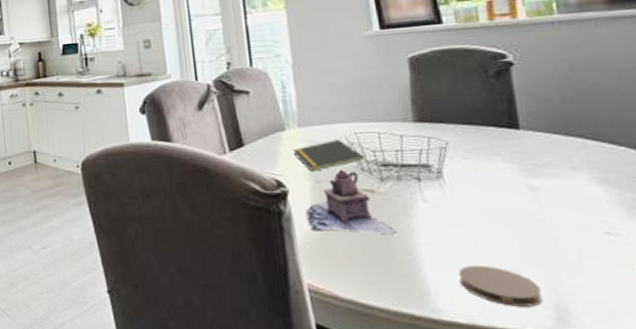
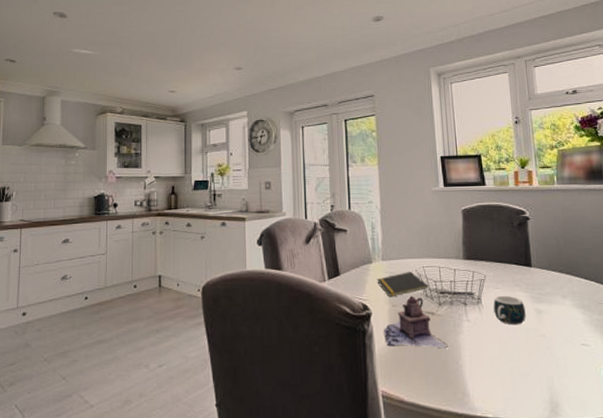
coaster: present [458,264,543,307] -> none [488,370,543,403]
mug: none [461,167,513,207] -> present [493,295,526,325]

